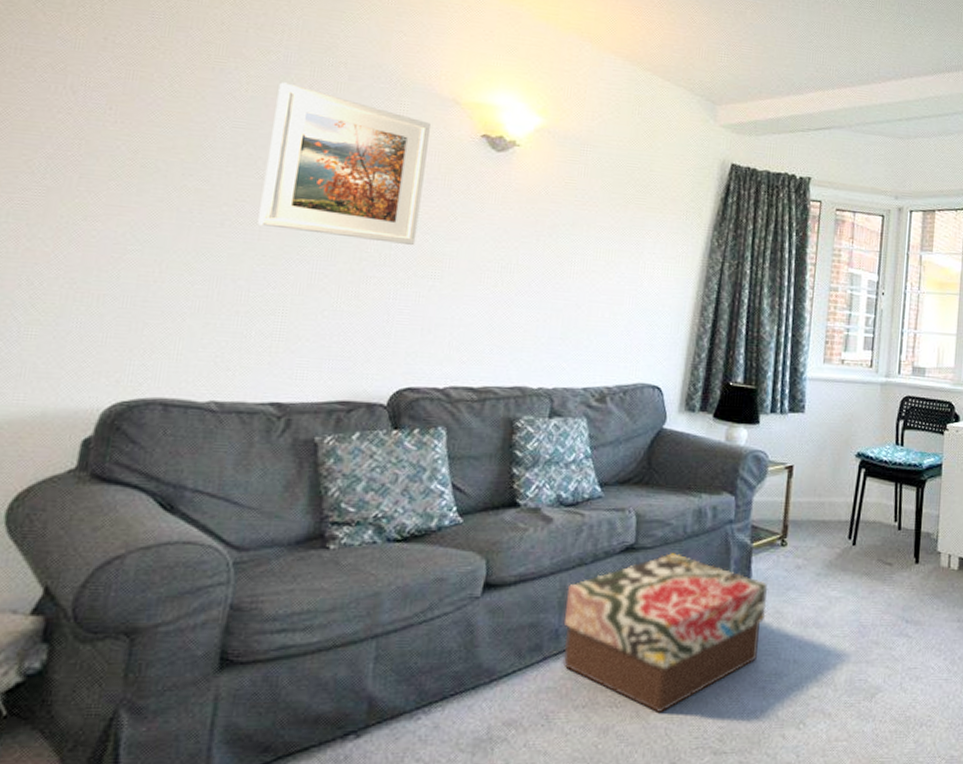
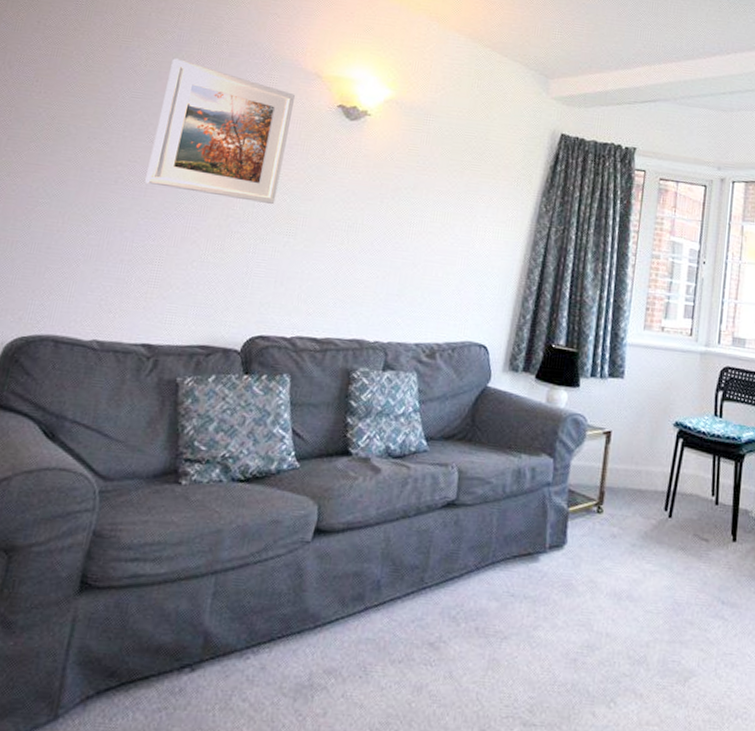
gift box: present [562,553,768,712] -> none [382,512,583,675]

